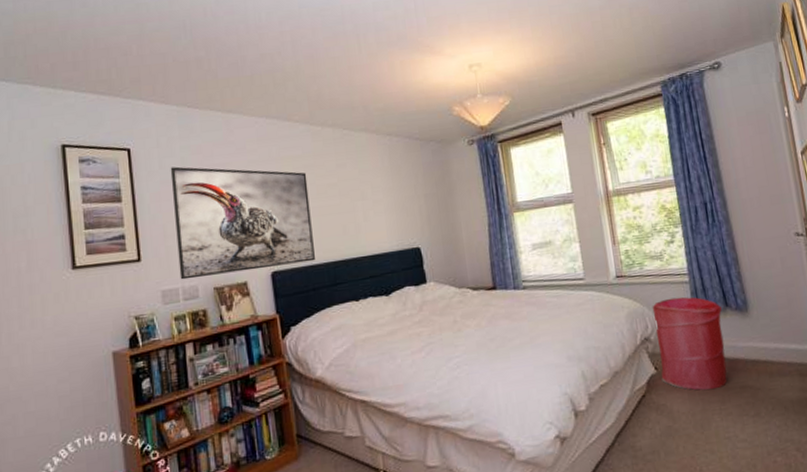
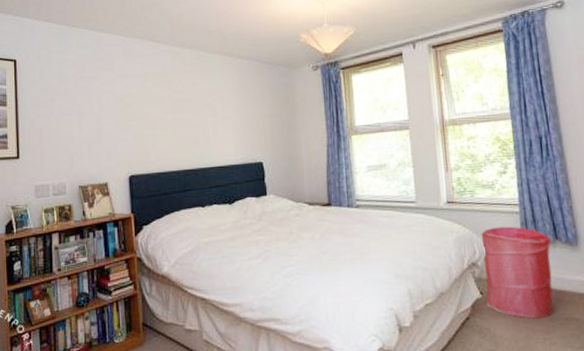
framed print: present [170,166,315,280] -> none [48,77,168,177]

